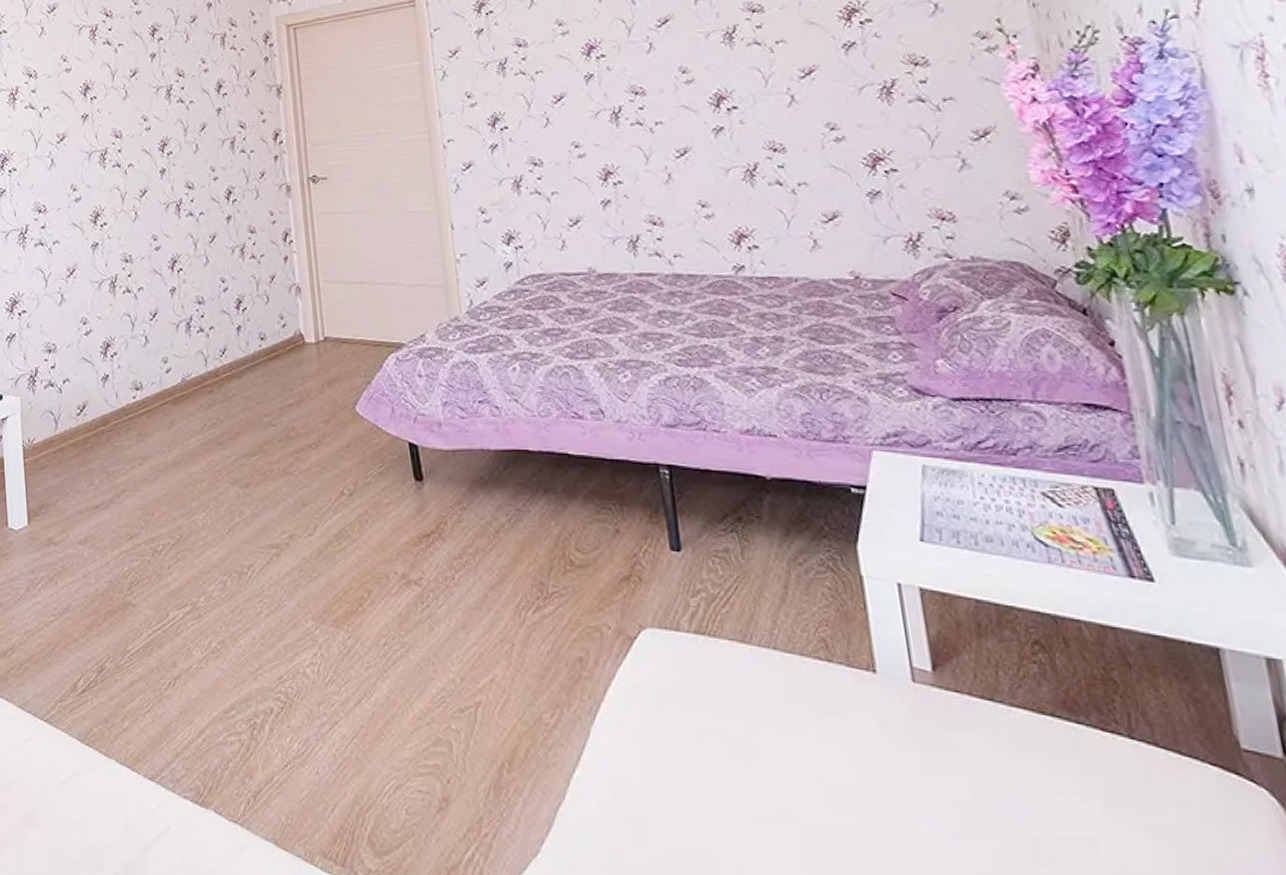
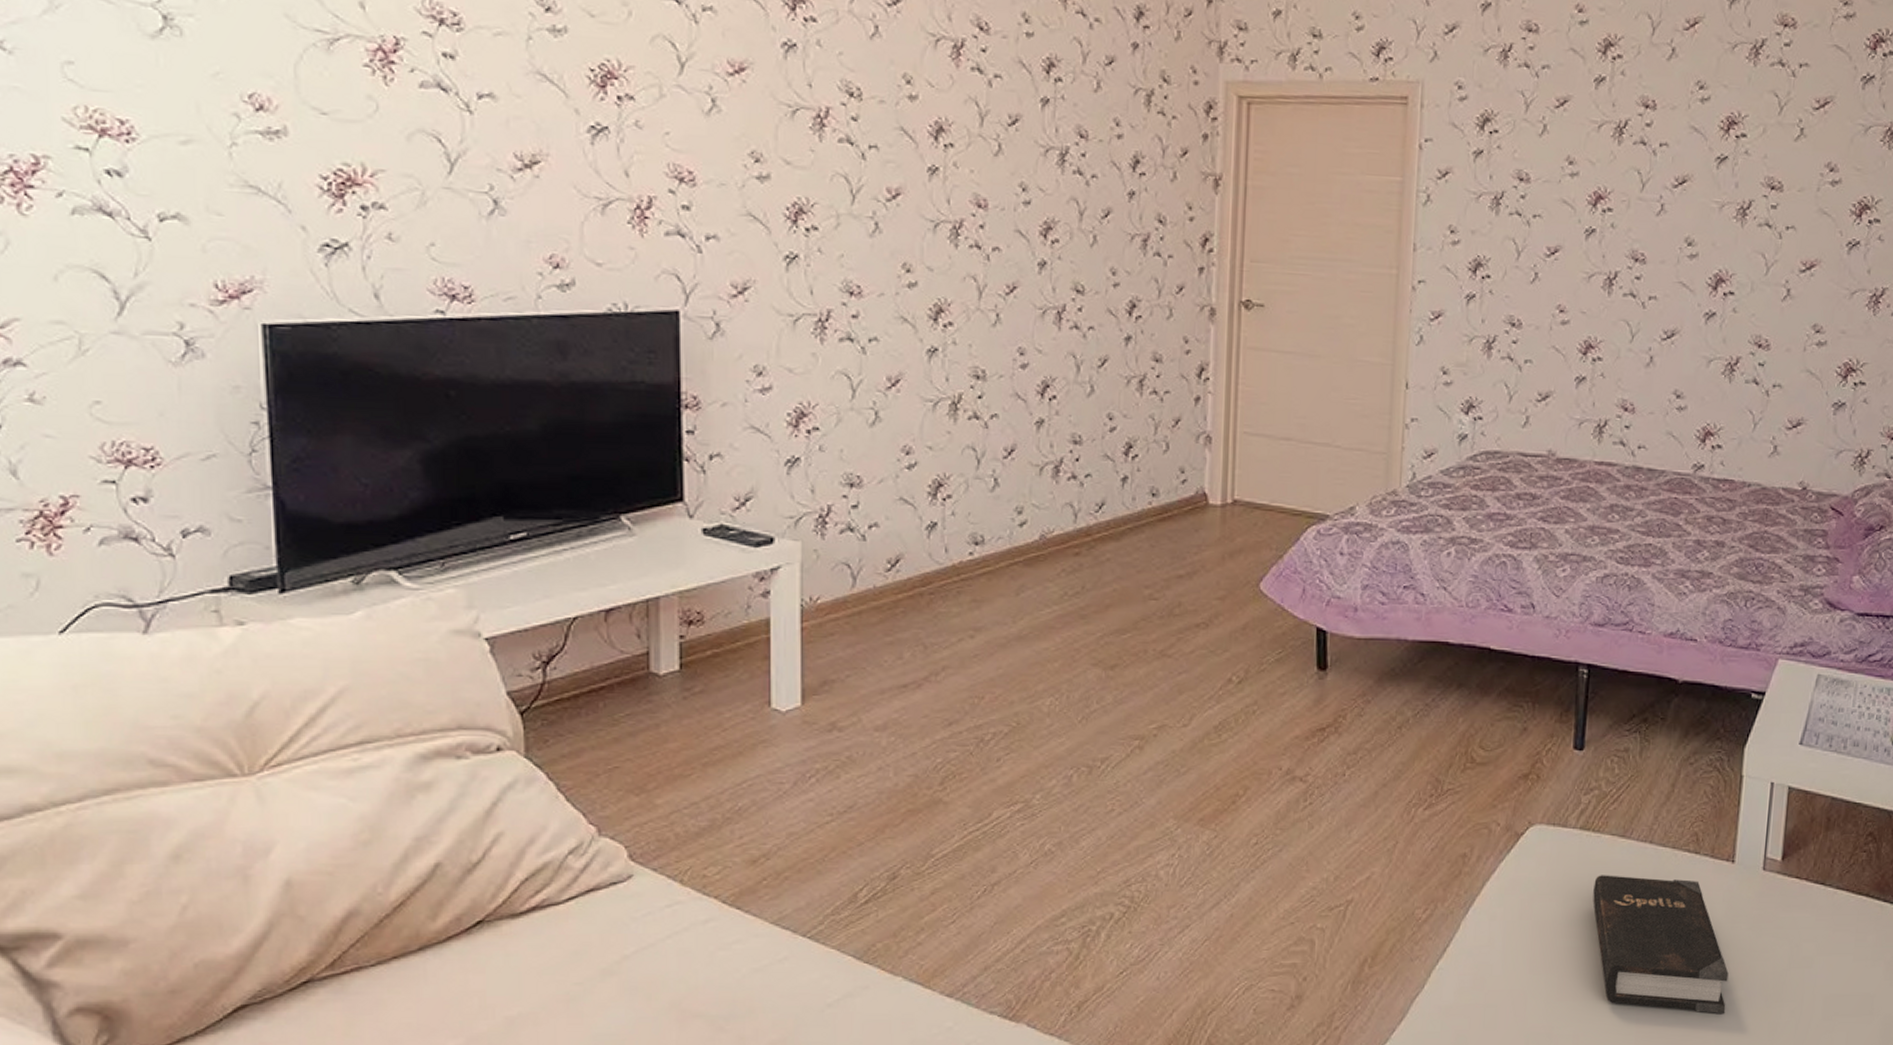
hardback book: none [721,683,908,850] -> present [1593,875,1729,1014]

